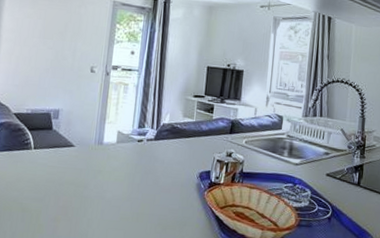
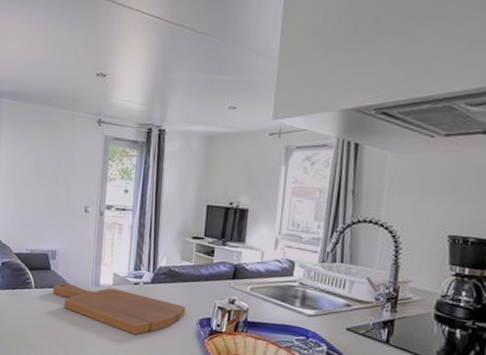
cutting board: none [54,142,187,192] -> present [53,283,186,335]

